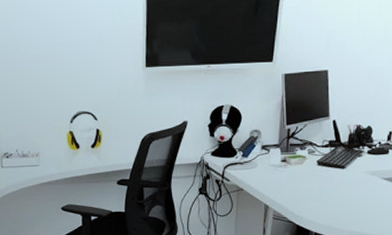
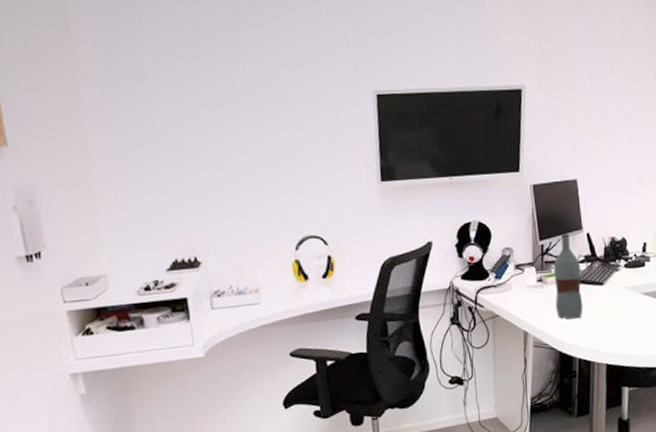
bottle: none [296,120,324,197] -> present [554,234,583,319]

